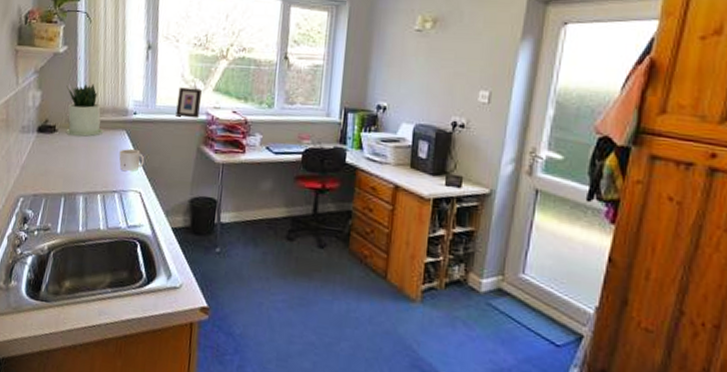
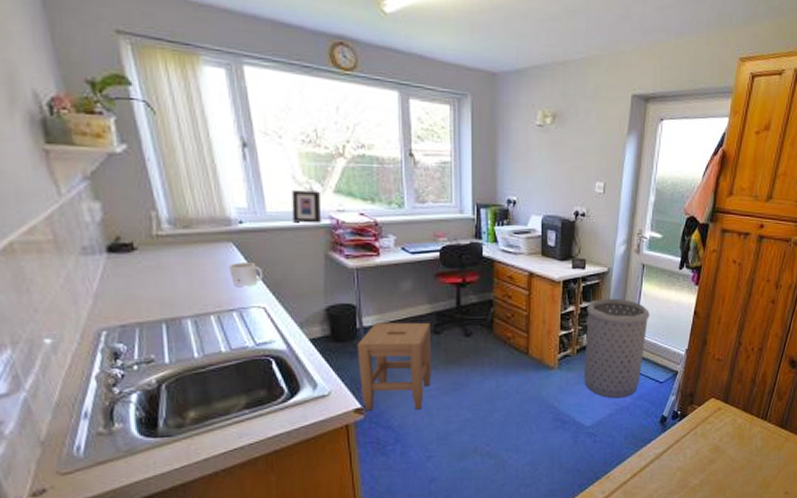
planter: present [65,83,104,137] -> none [137,190,203,253]
stool: none [209,220,284,322] -> present [357,322,431,411]
laundry basket: none [452,225,544,357] -> present [584,299,650,399]

